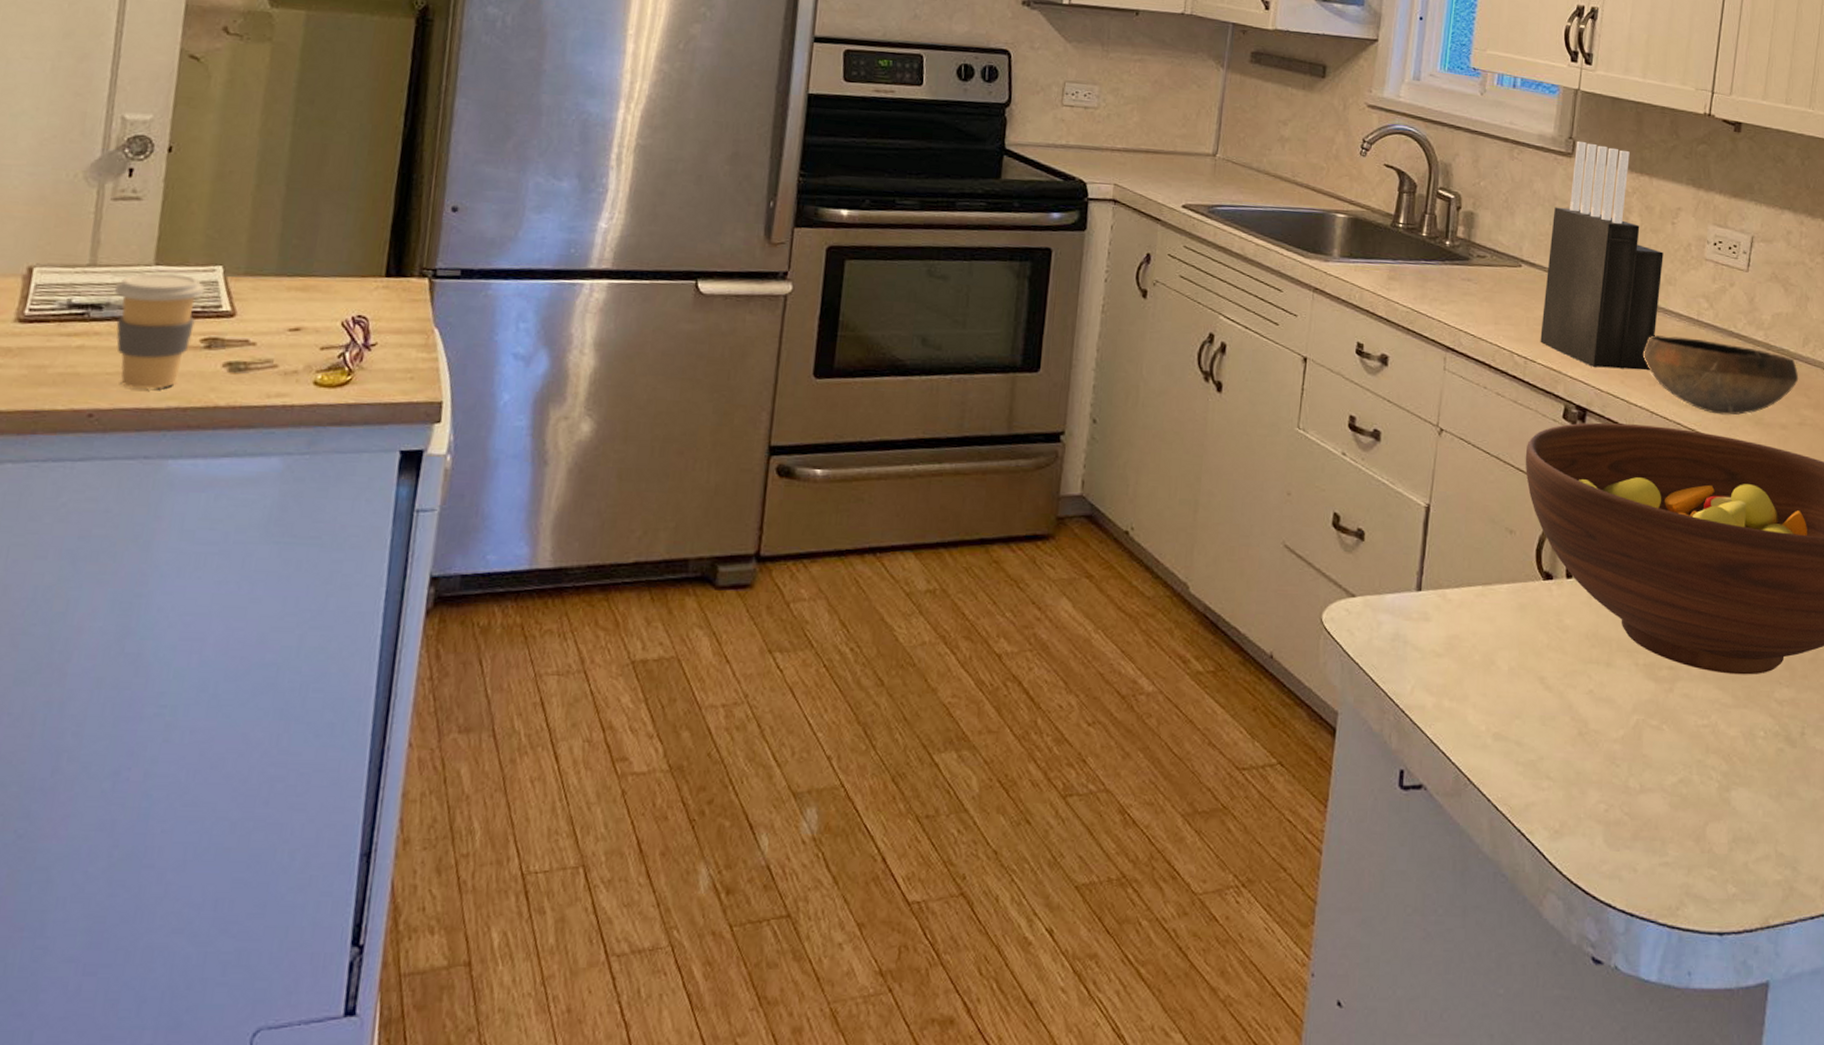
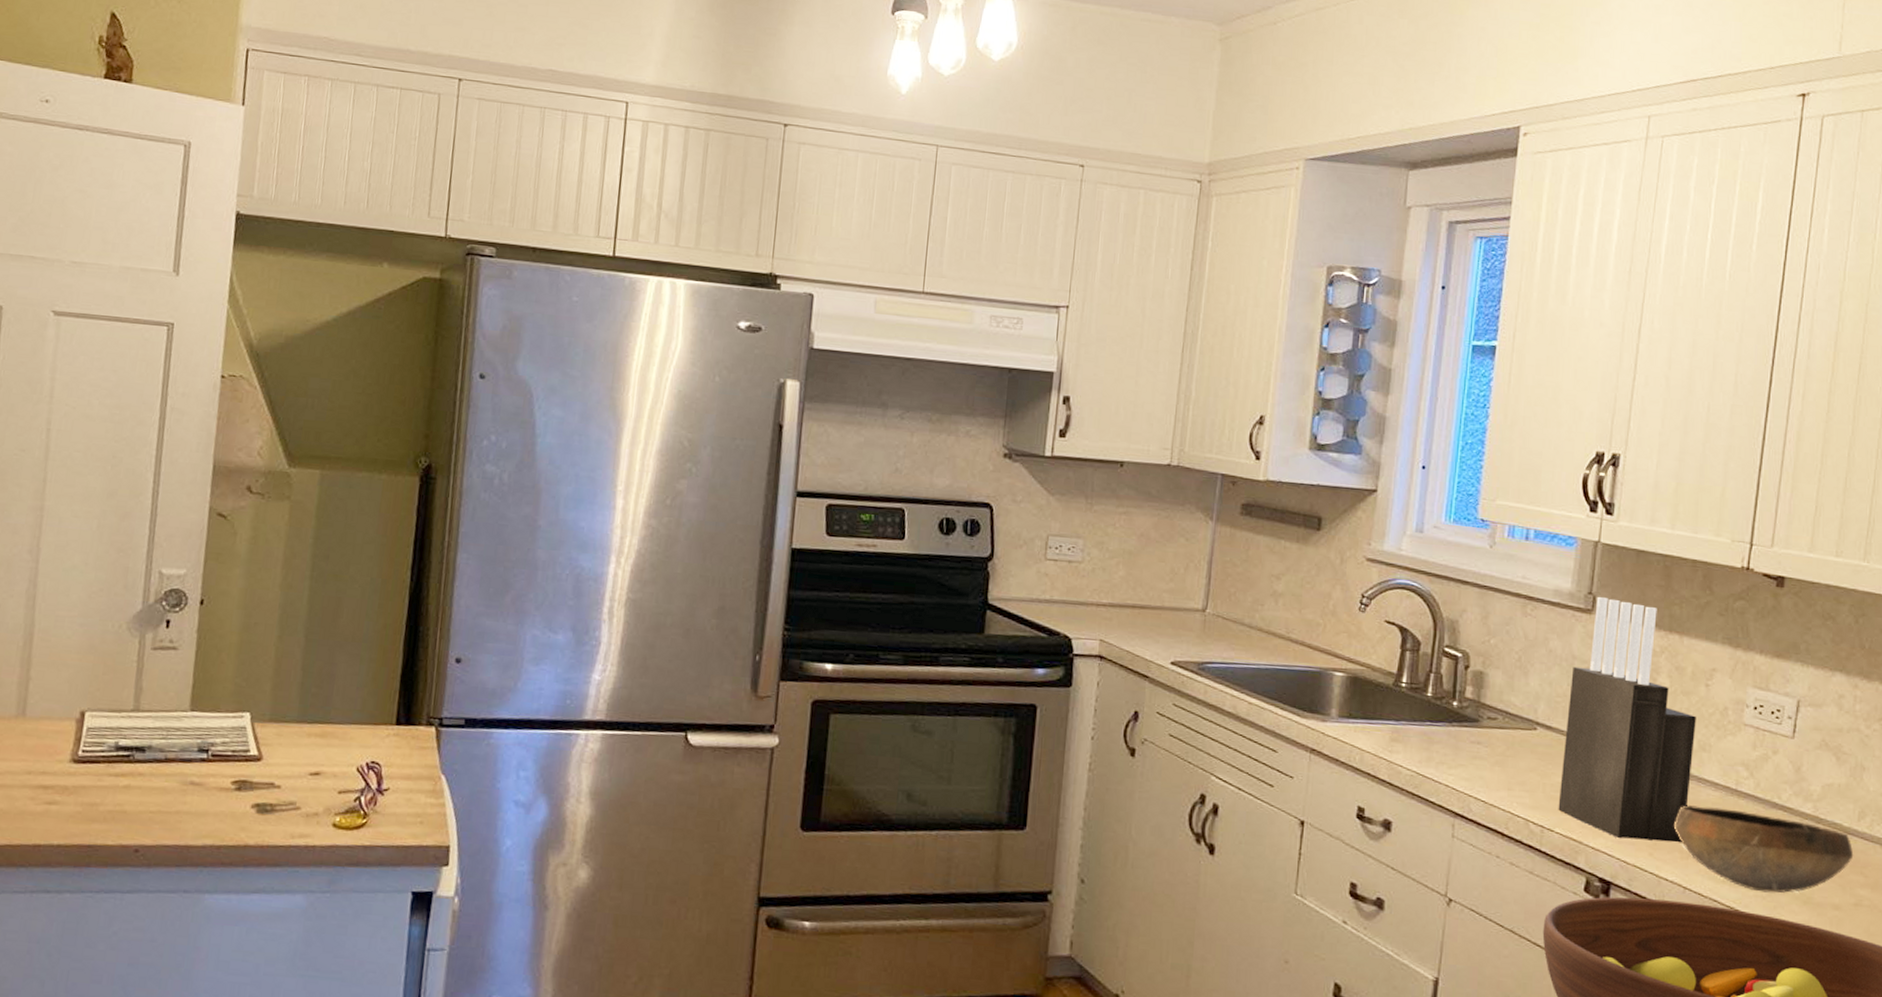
coffee cup: present [114,273,205,389] -> none [155,718,235,828]

